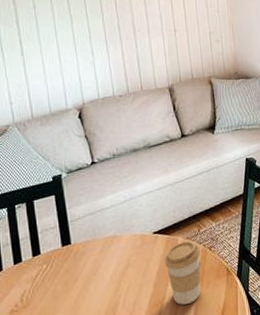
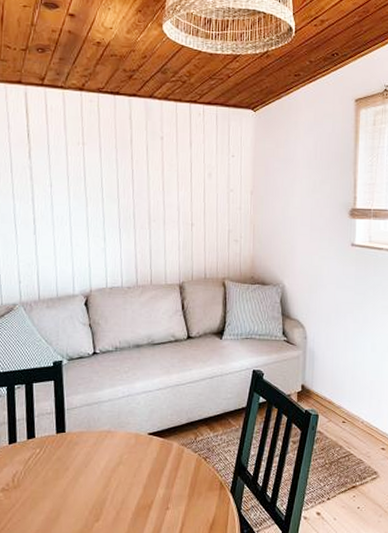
coffee cup: present [165,241,201,305] -> none [157,447,195,512]

